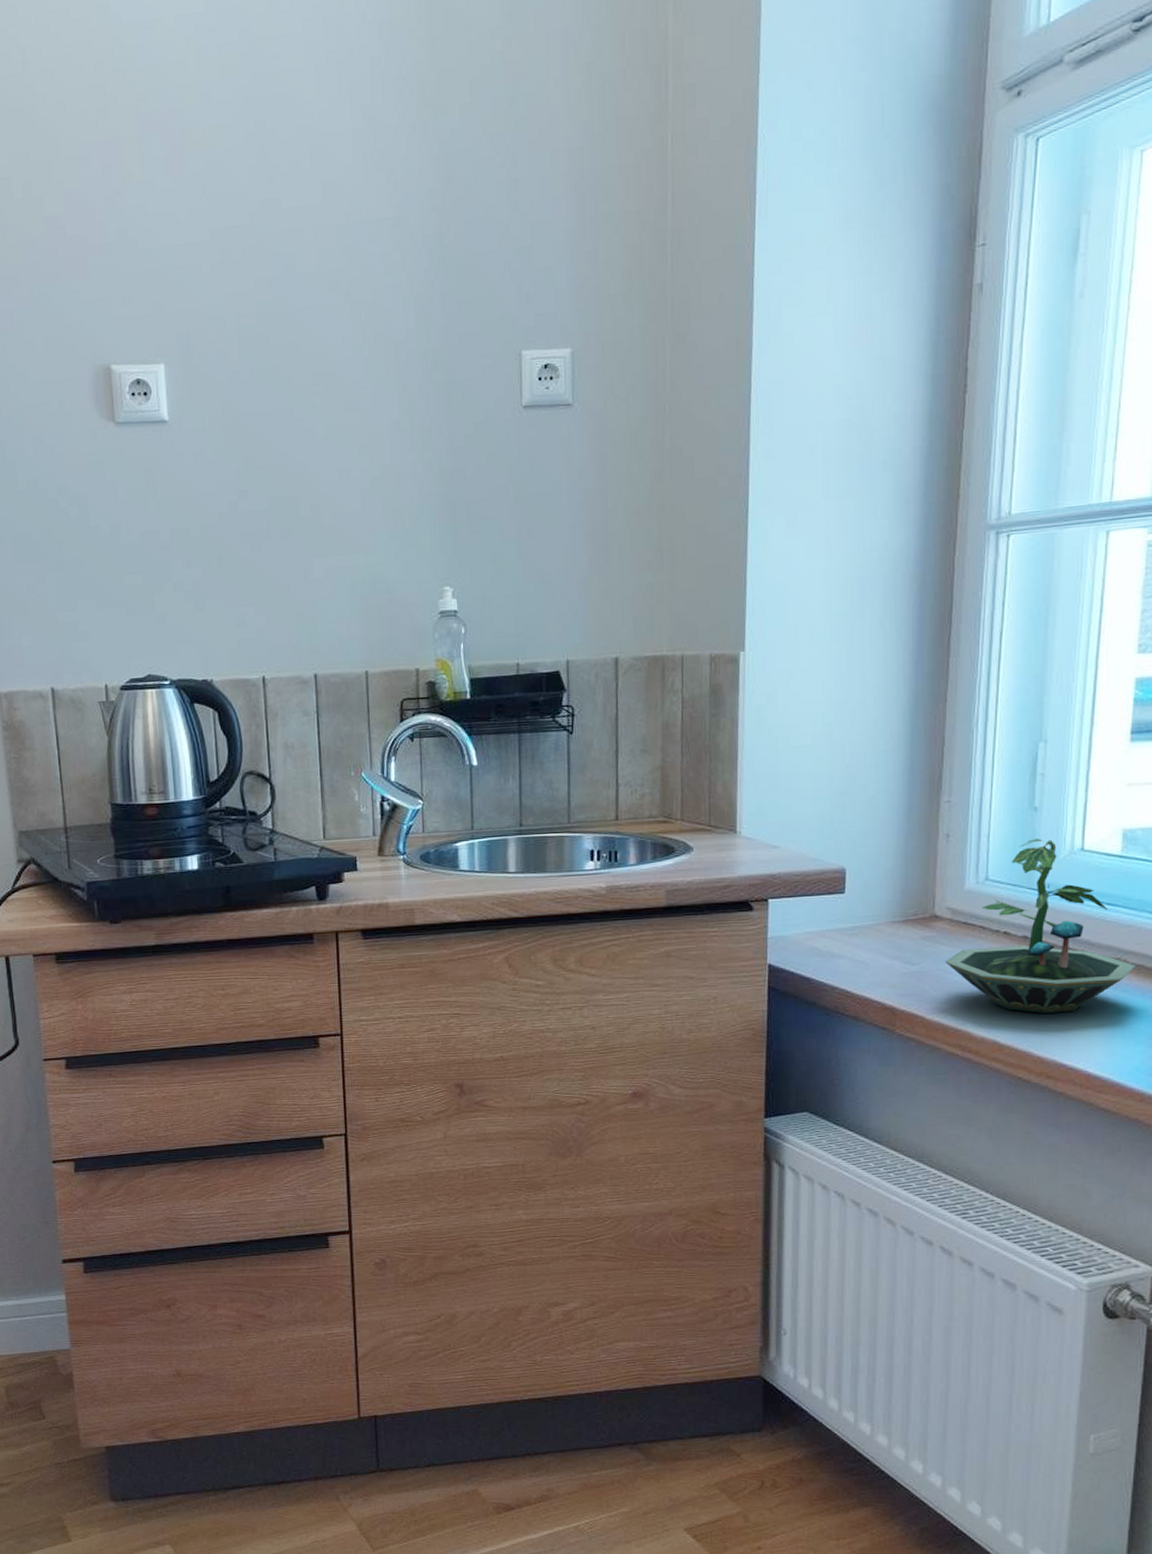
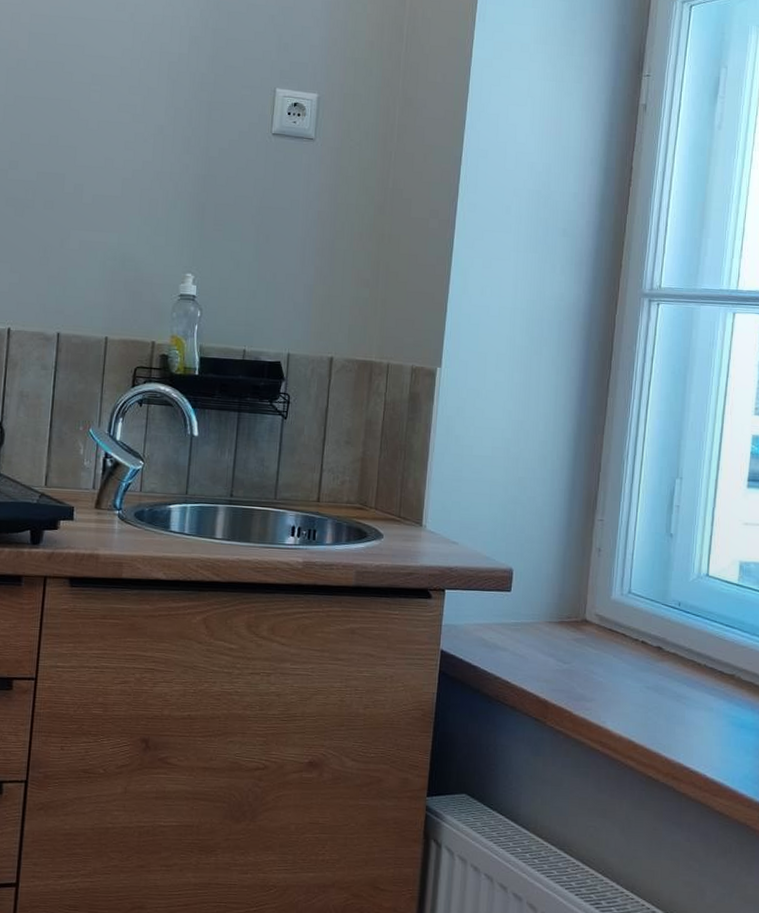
terrarium: present [945,839,1135,1013] -> none [592,561,747,720]

